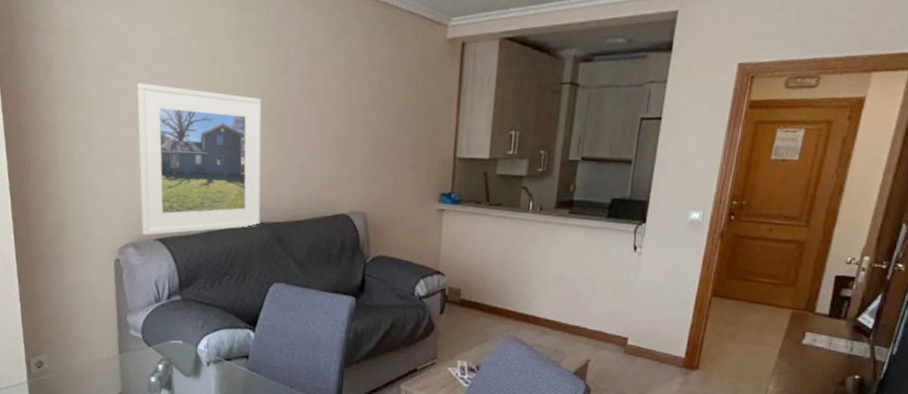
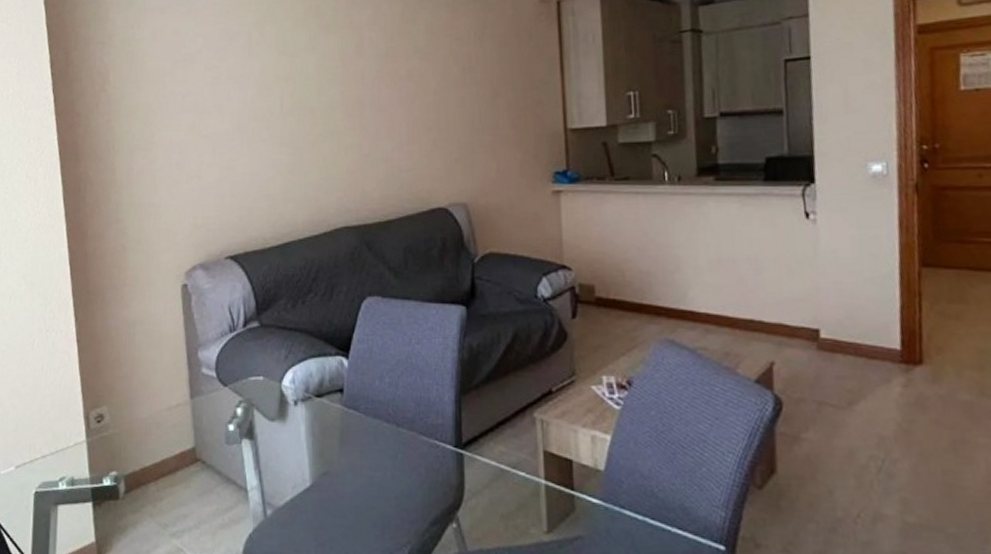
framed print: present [136,82,262,235] -> none [199,85,345,253]

